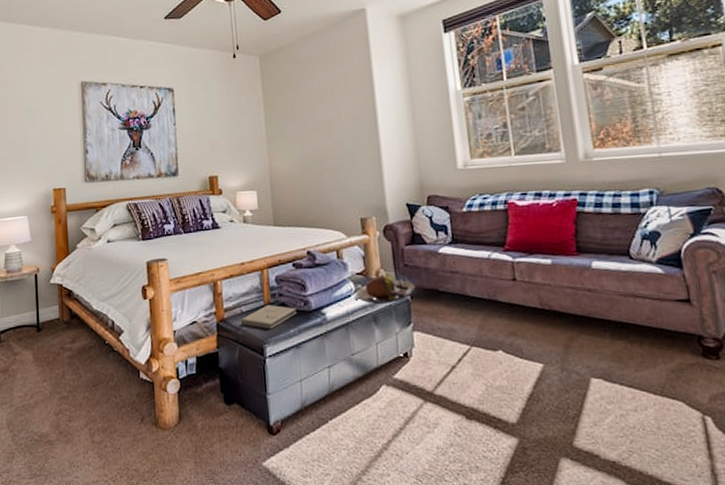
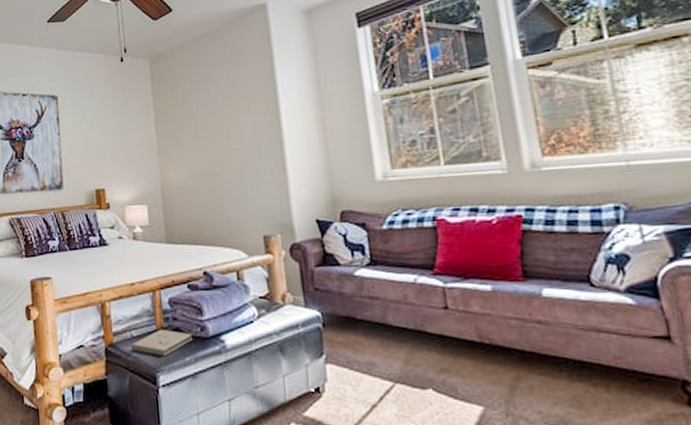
serving tray: present [356,274,416,305] -> none [259,299,328,333]

